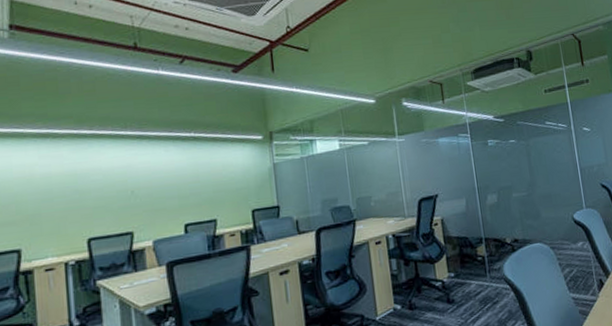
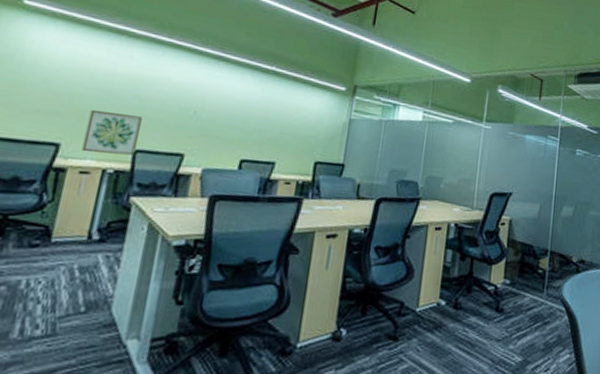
wall art: none [38,208,89,252] -> present [81,109,142,156]

